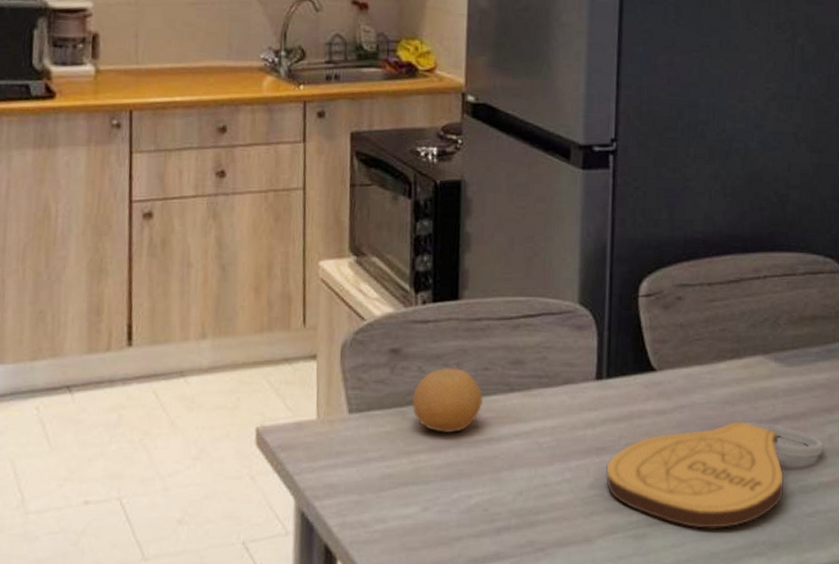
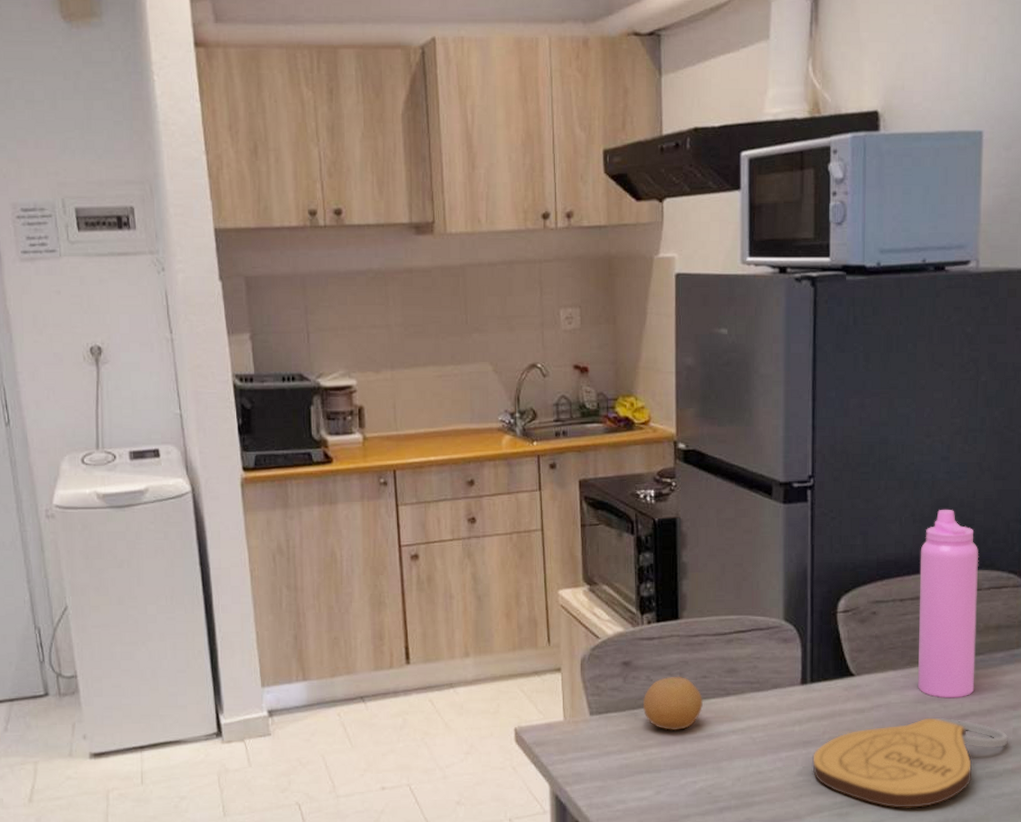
water bottle: none [726,182,794,399] -> present [918,509,979,699]

